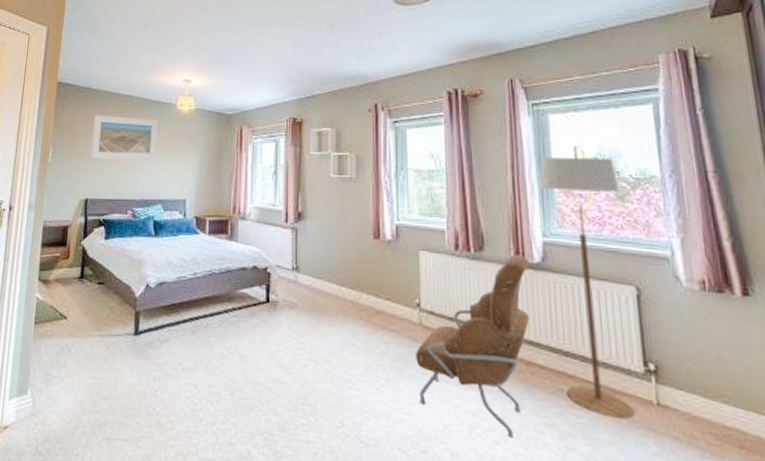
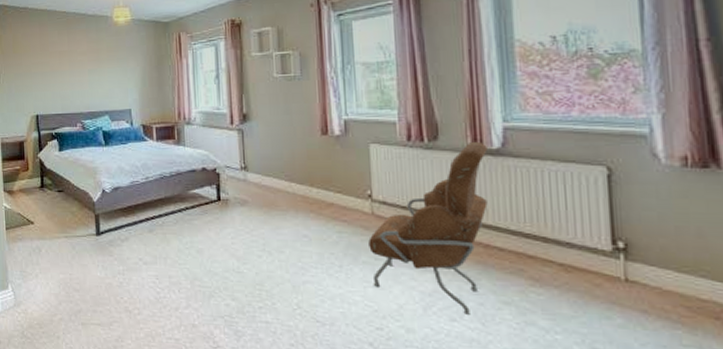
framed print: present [90,115,159,161] -> none [33,33,99,77]
floor lamp: present [539,145,635,419] -> none [500,23,600,295]

